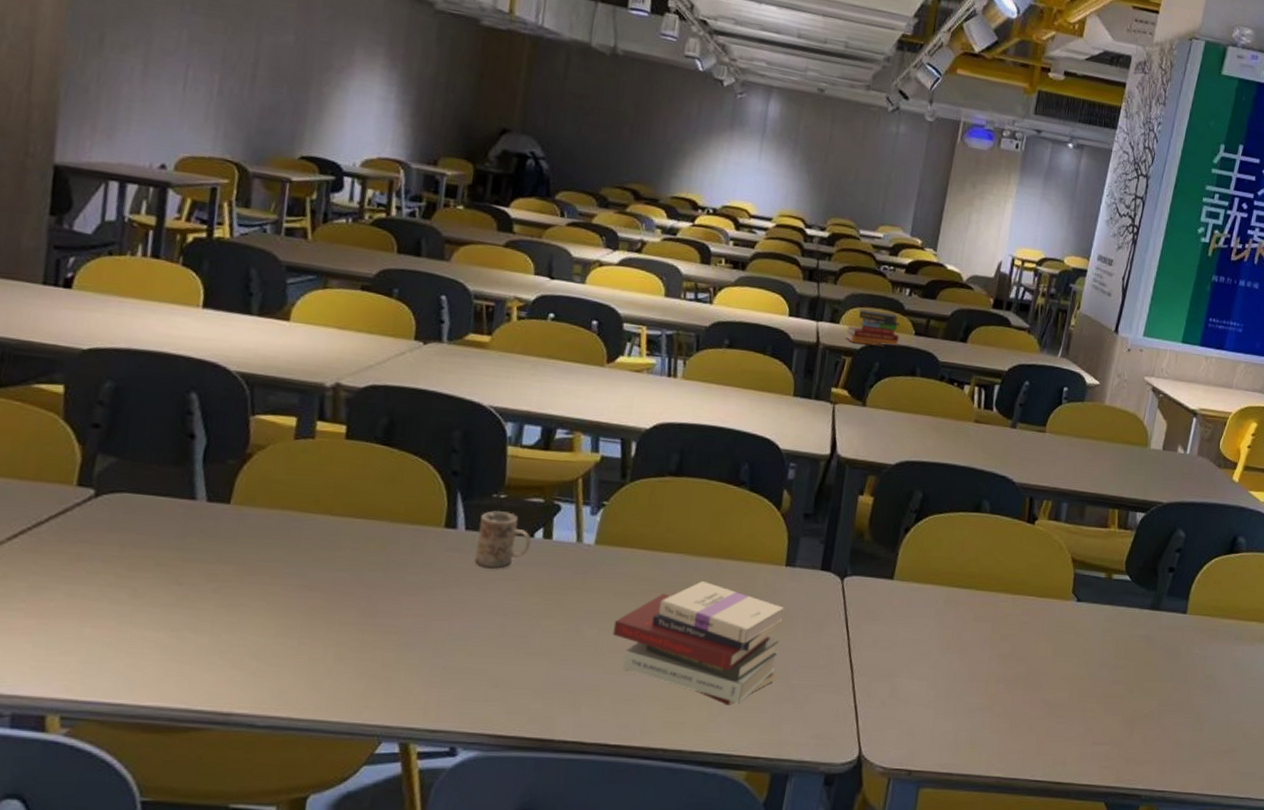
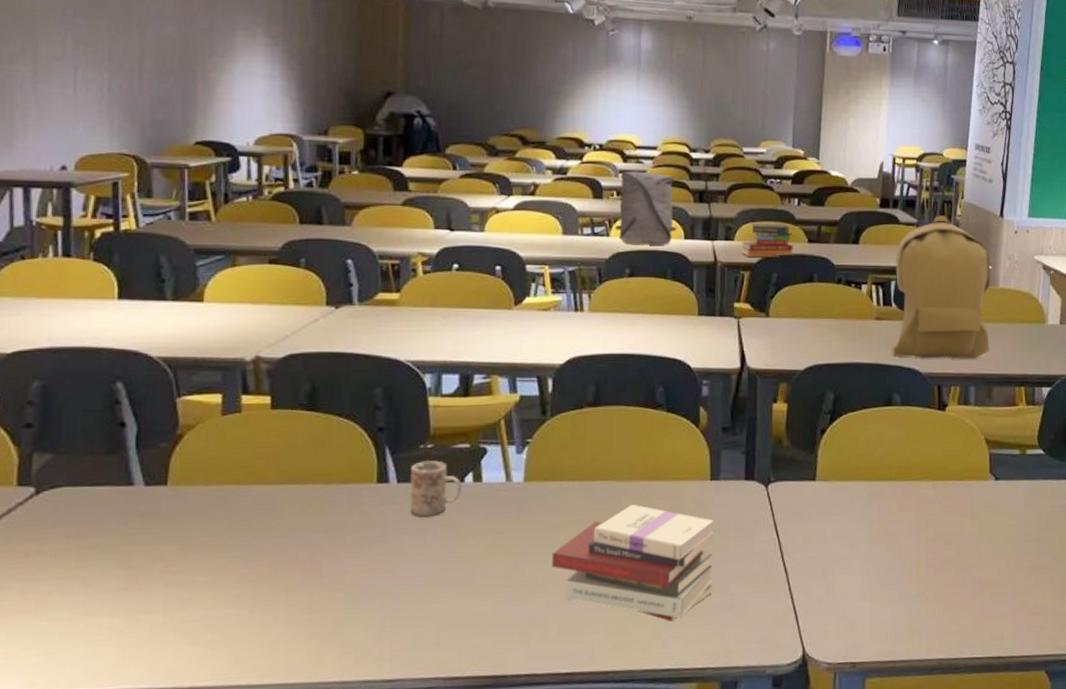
backpack: none [719,240,785,320] -> present [615,171,676,245]
backpack: none [986,323,1100,475] -> present [891,215,991,359]

